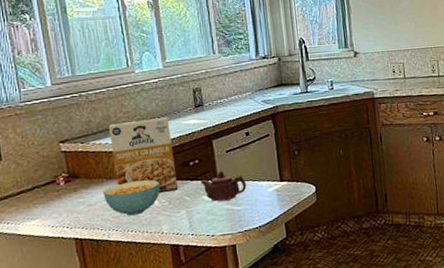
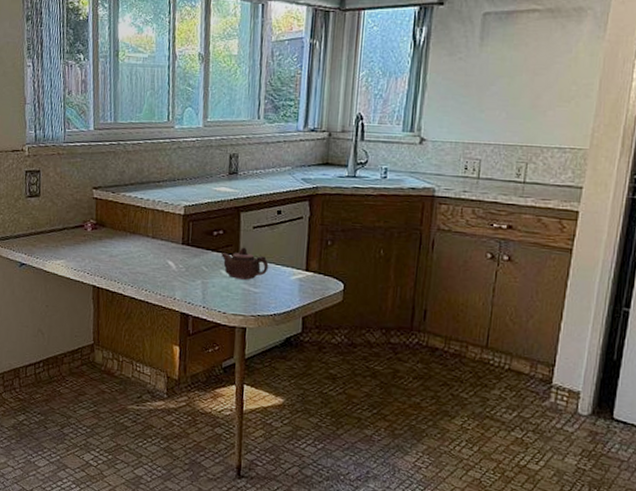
cereal bowl: present [103,180,160,216] -> none [125,240,180,275]
cereal box: present [109,116,178,194] -> none [139,178,200,259]

